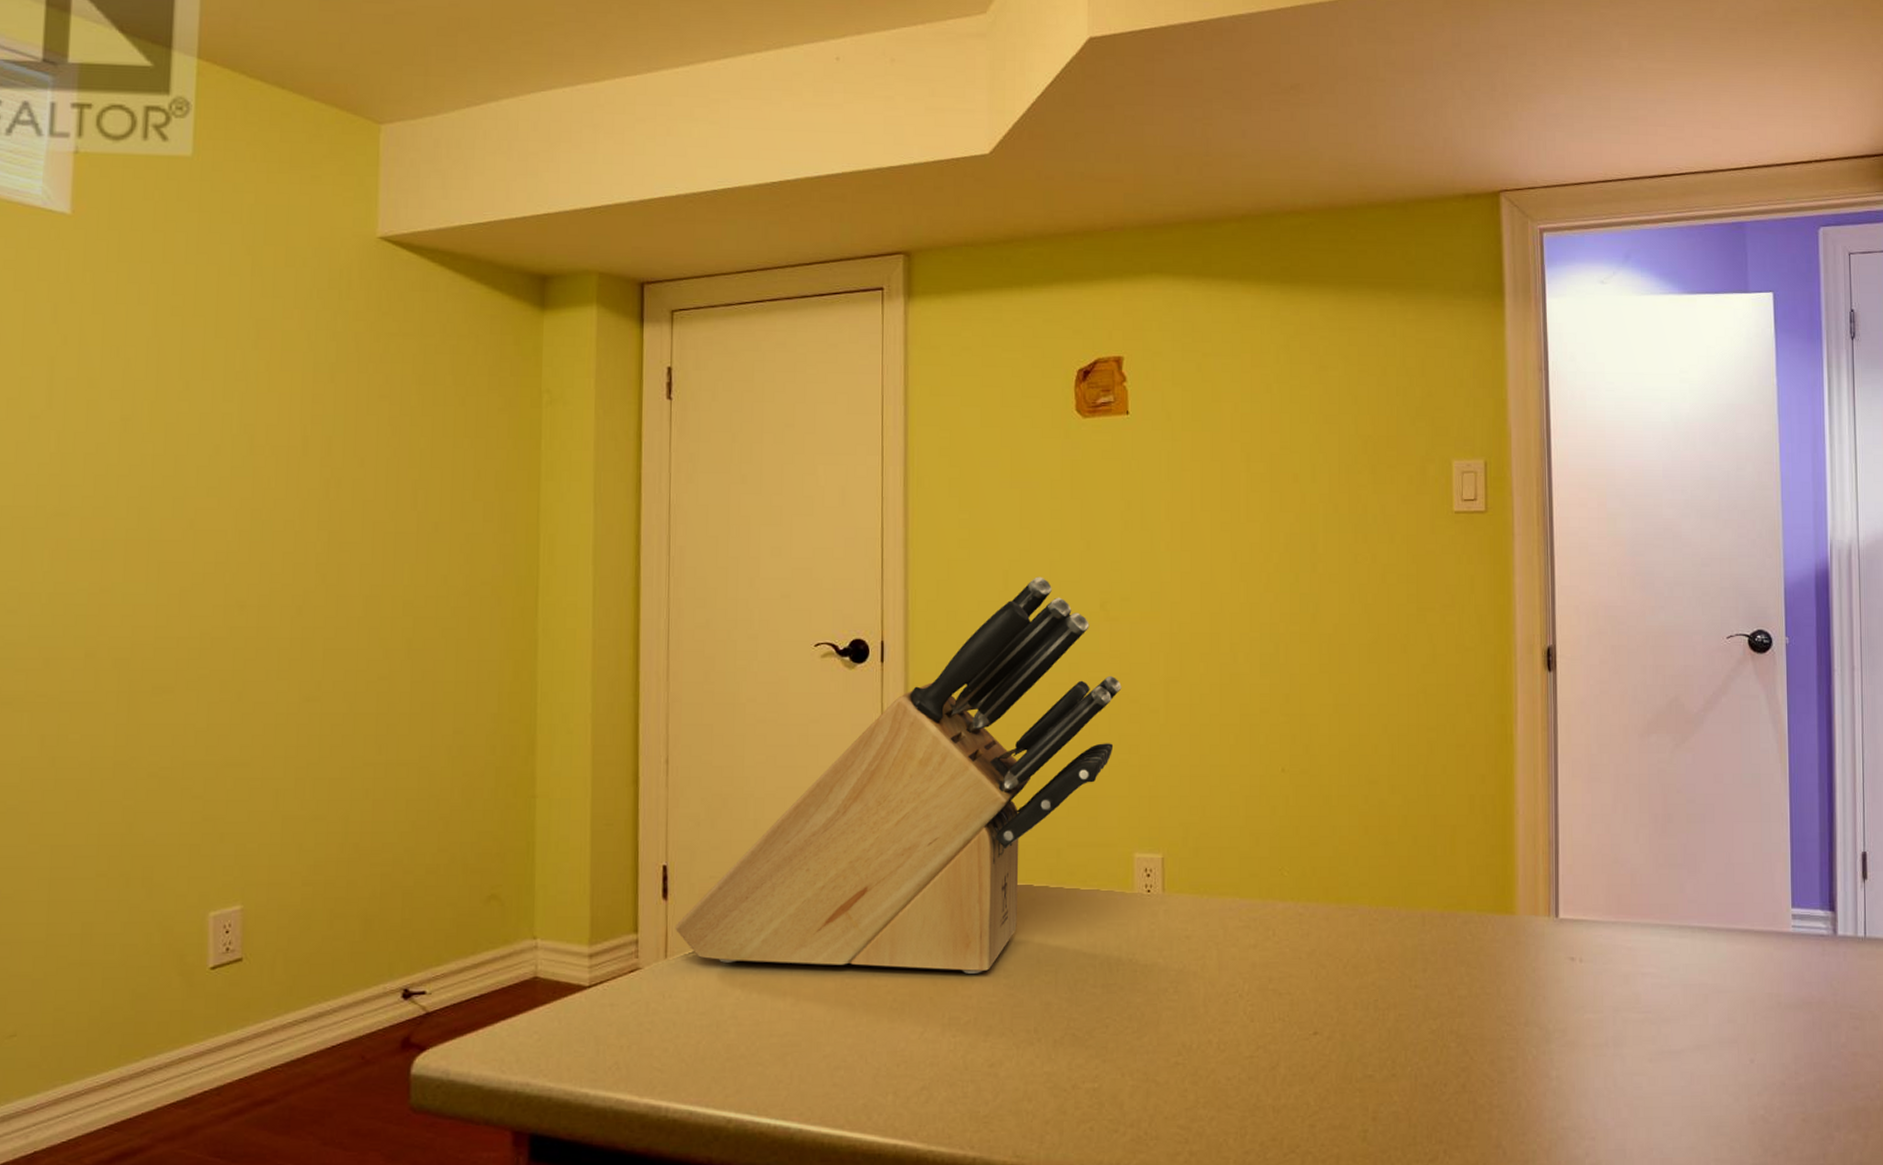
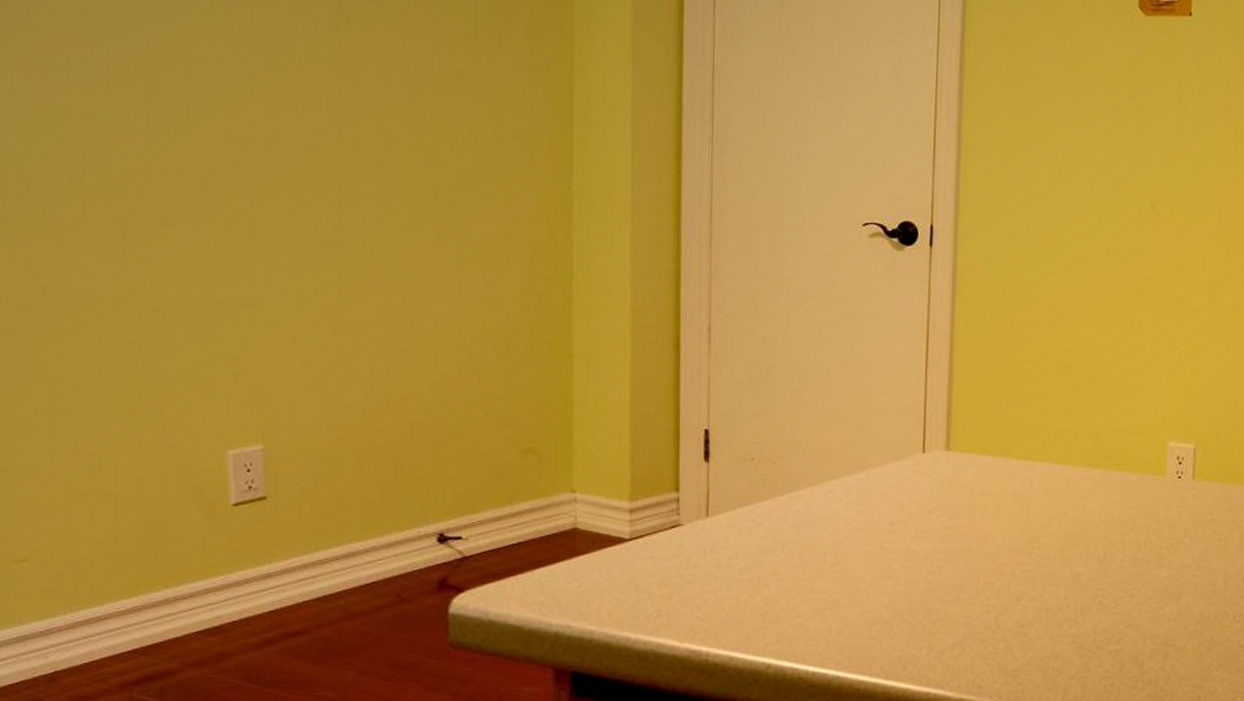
knife block: present [676,576,1122,974] -> none [717,172,1167,544]

